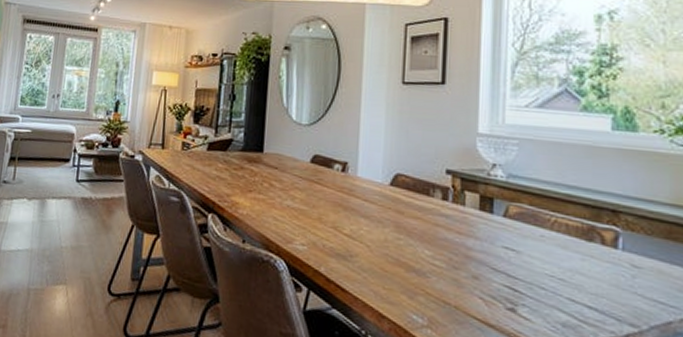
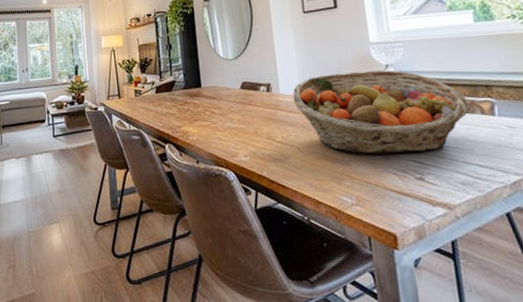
fruit basket: none [372,162,587,278] -> present [293,70,470,155]

